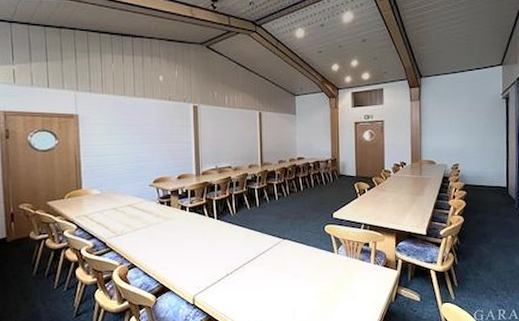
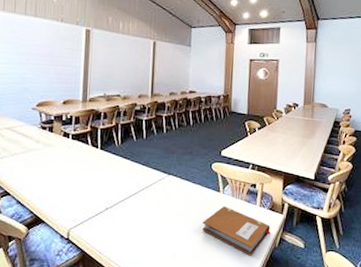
notebook: none [320,266,387,311] -> present [202,206,271,256]

